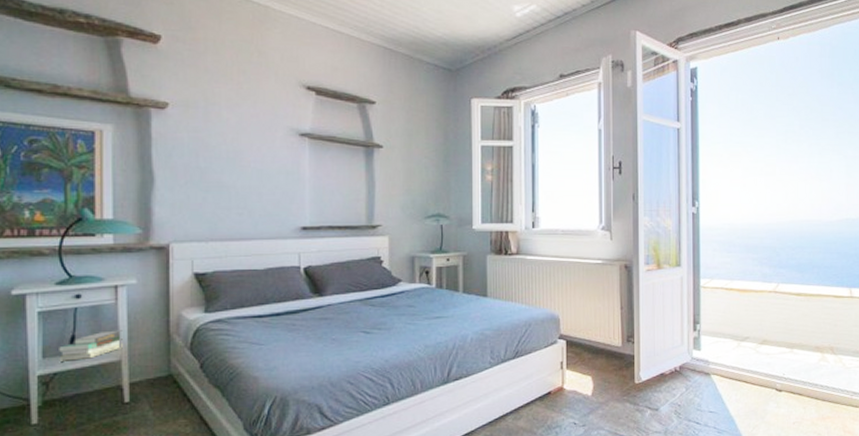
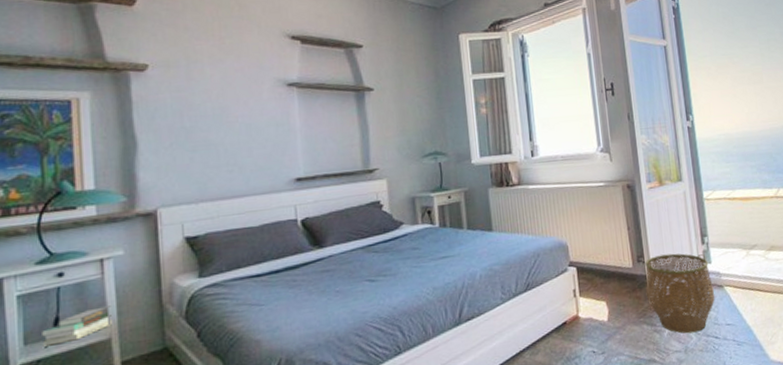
basket: none [632,337,701,416] -> present [645,253,716,334]

